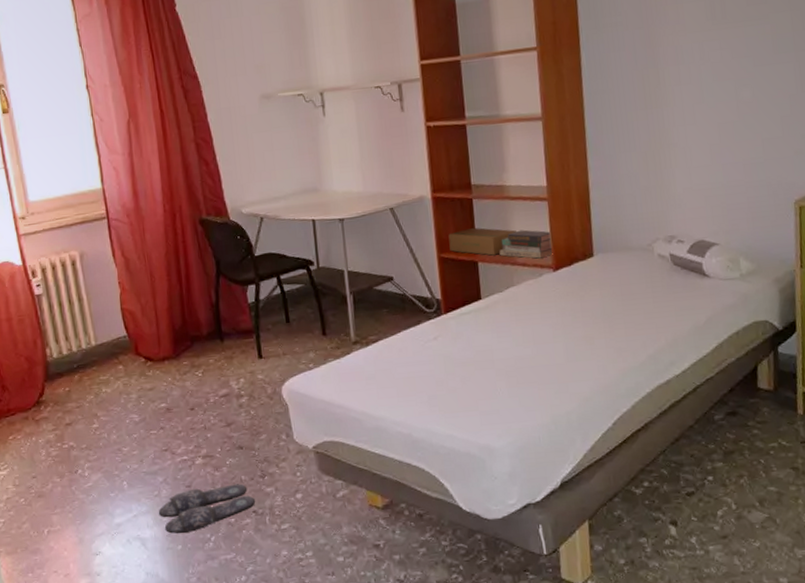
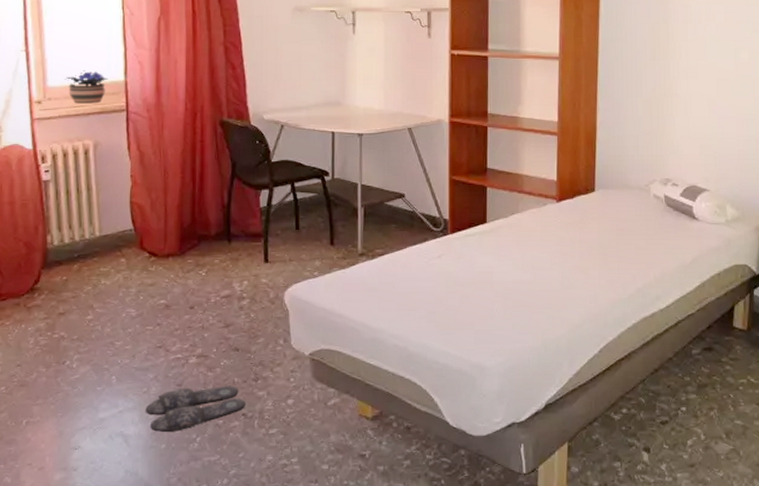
potted flower: none [44,182,86,216] -> present [64,70,108,104]
box: present [448,227,516,256] -> none [461,154,526,182]
books: present [499,229,552,259] -> none [508,160,557,189]

